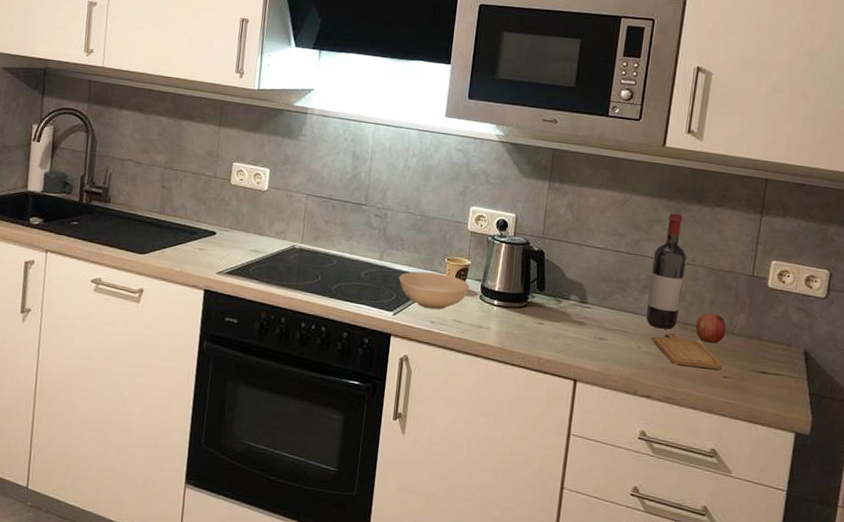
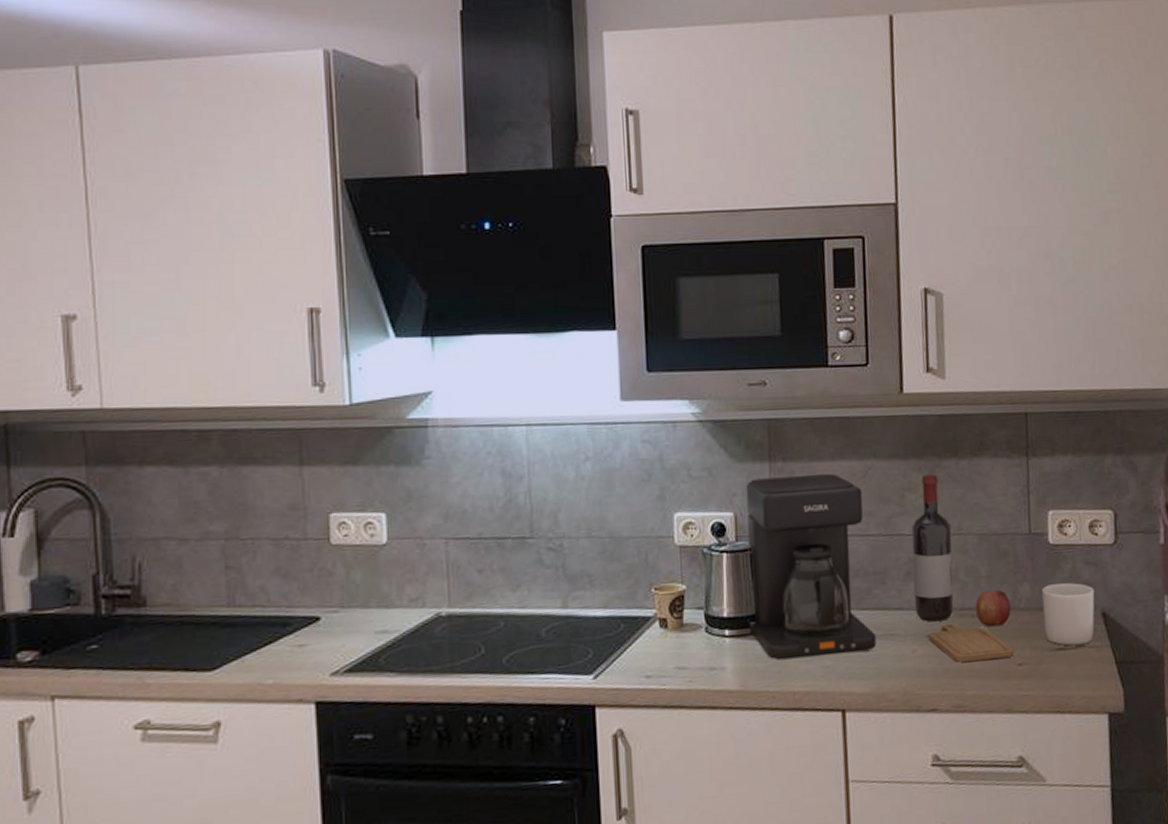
bowl: present [399,271,470,310] -> none [593,609,690,661]
coffee maker: none [512,192,619,339] -> present [746,473,877,660]
mug: none [751,319,801,374] -> present [1041,582,1095,646]

